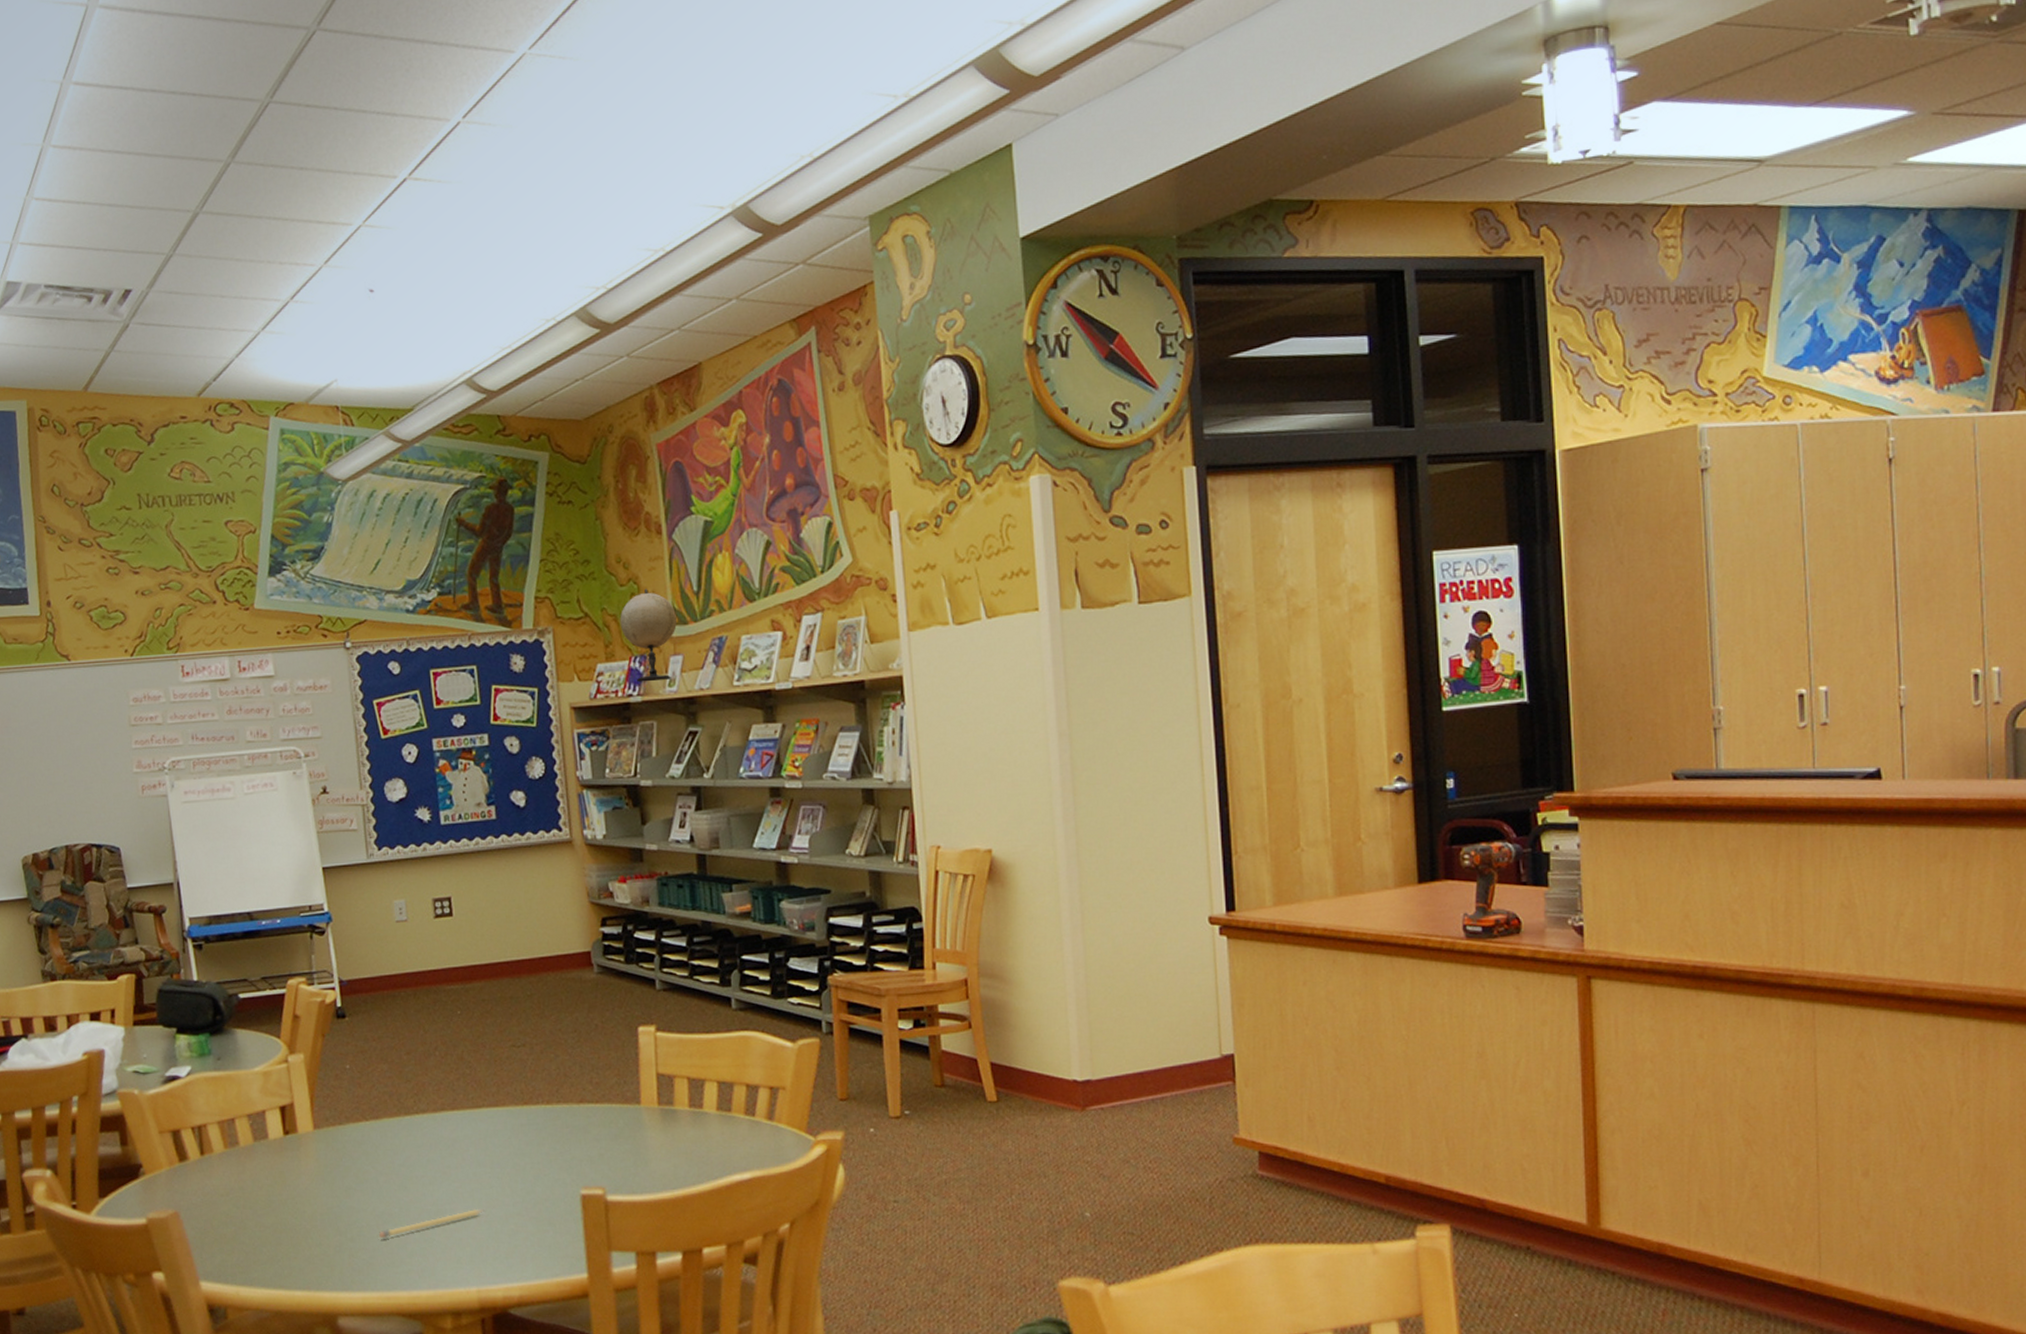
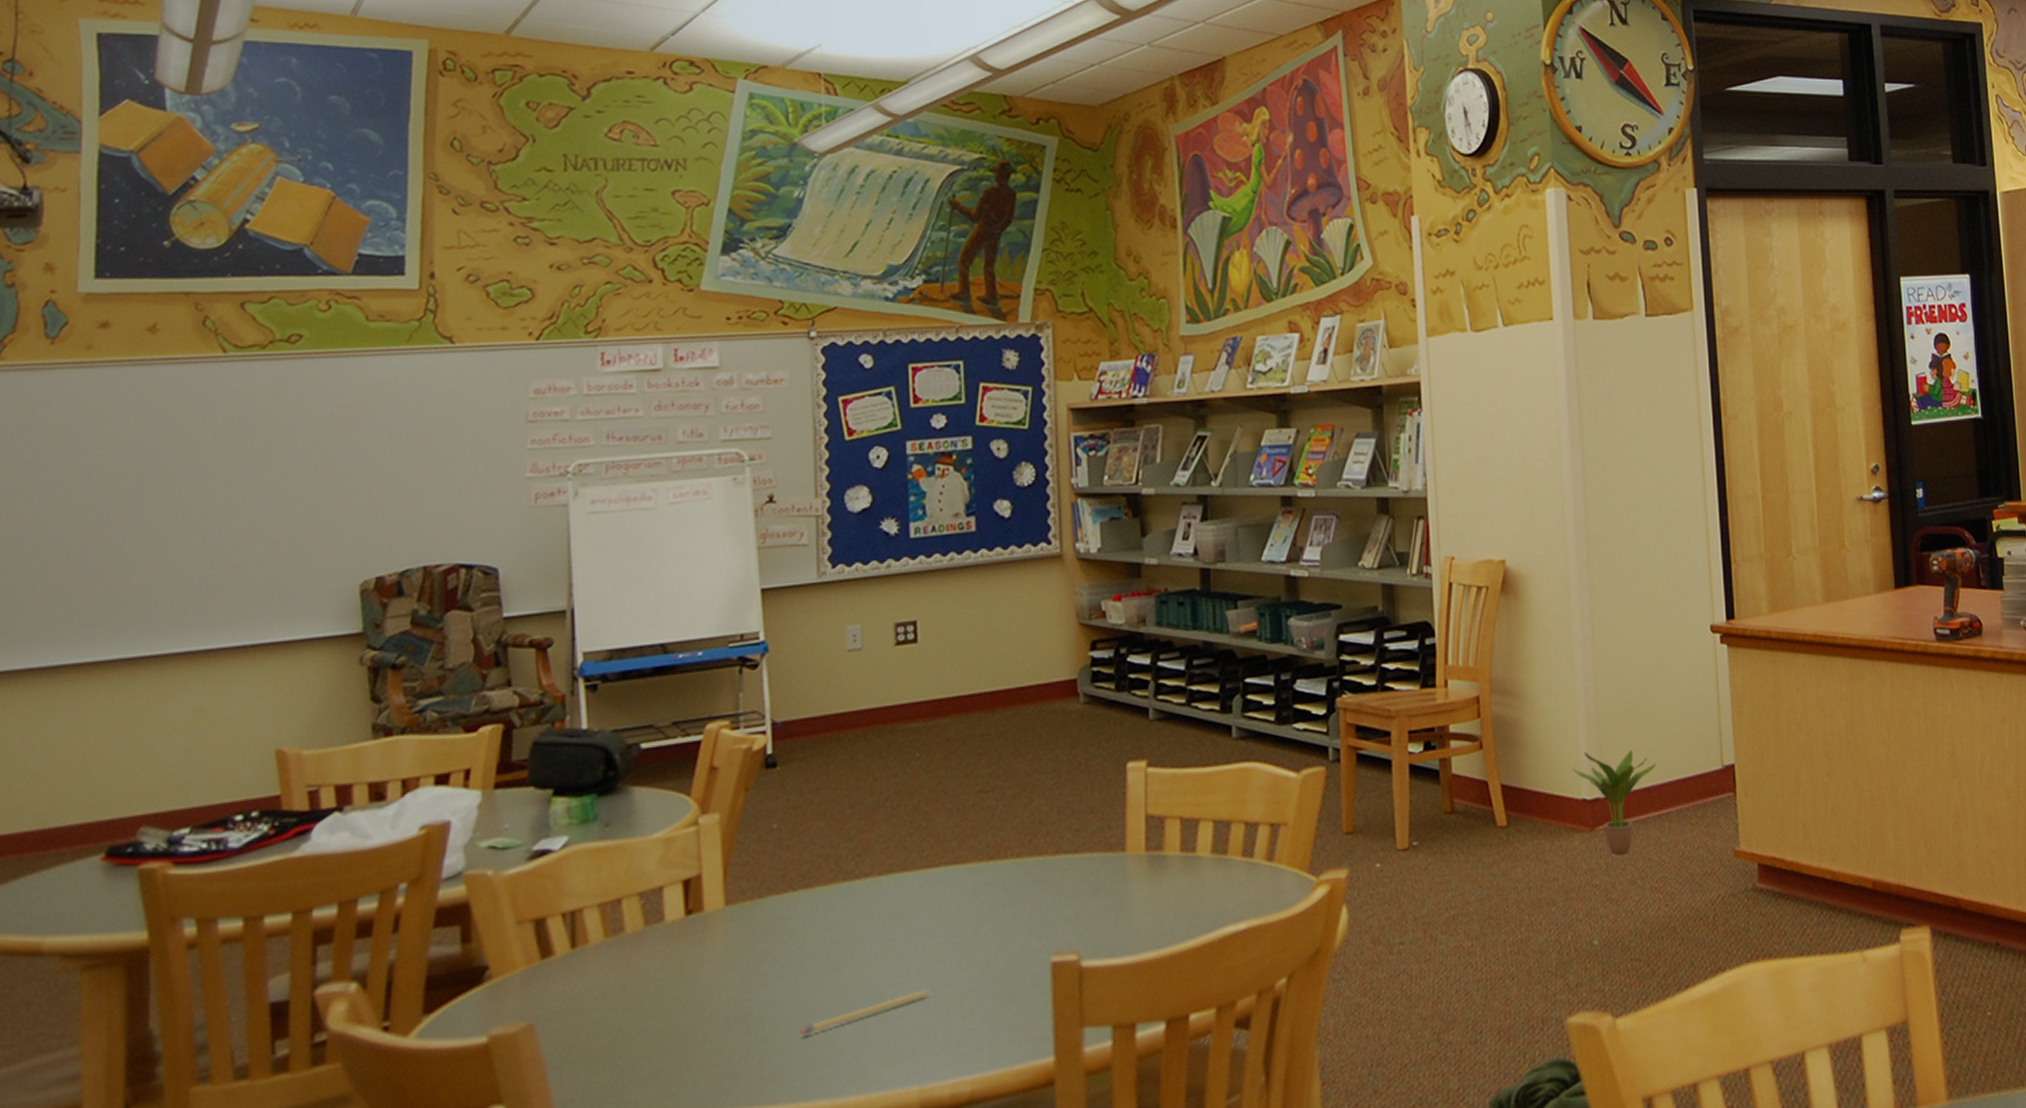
globe: present [619,588,677,682] -> none [1127,284,1189,383]
potted plant: none [1062,1036,1150,1134] -> present [1572,750,1656,854]

